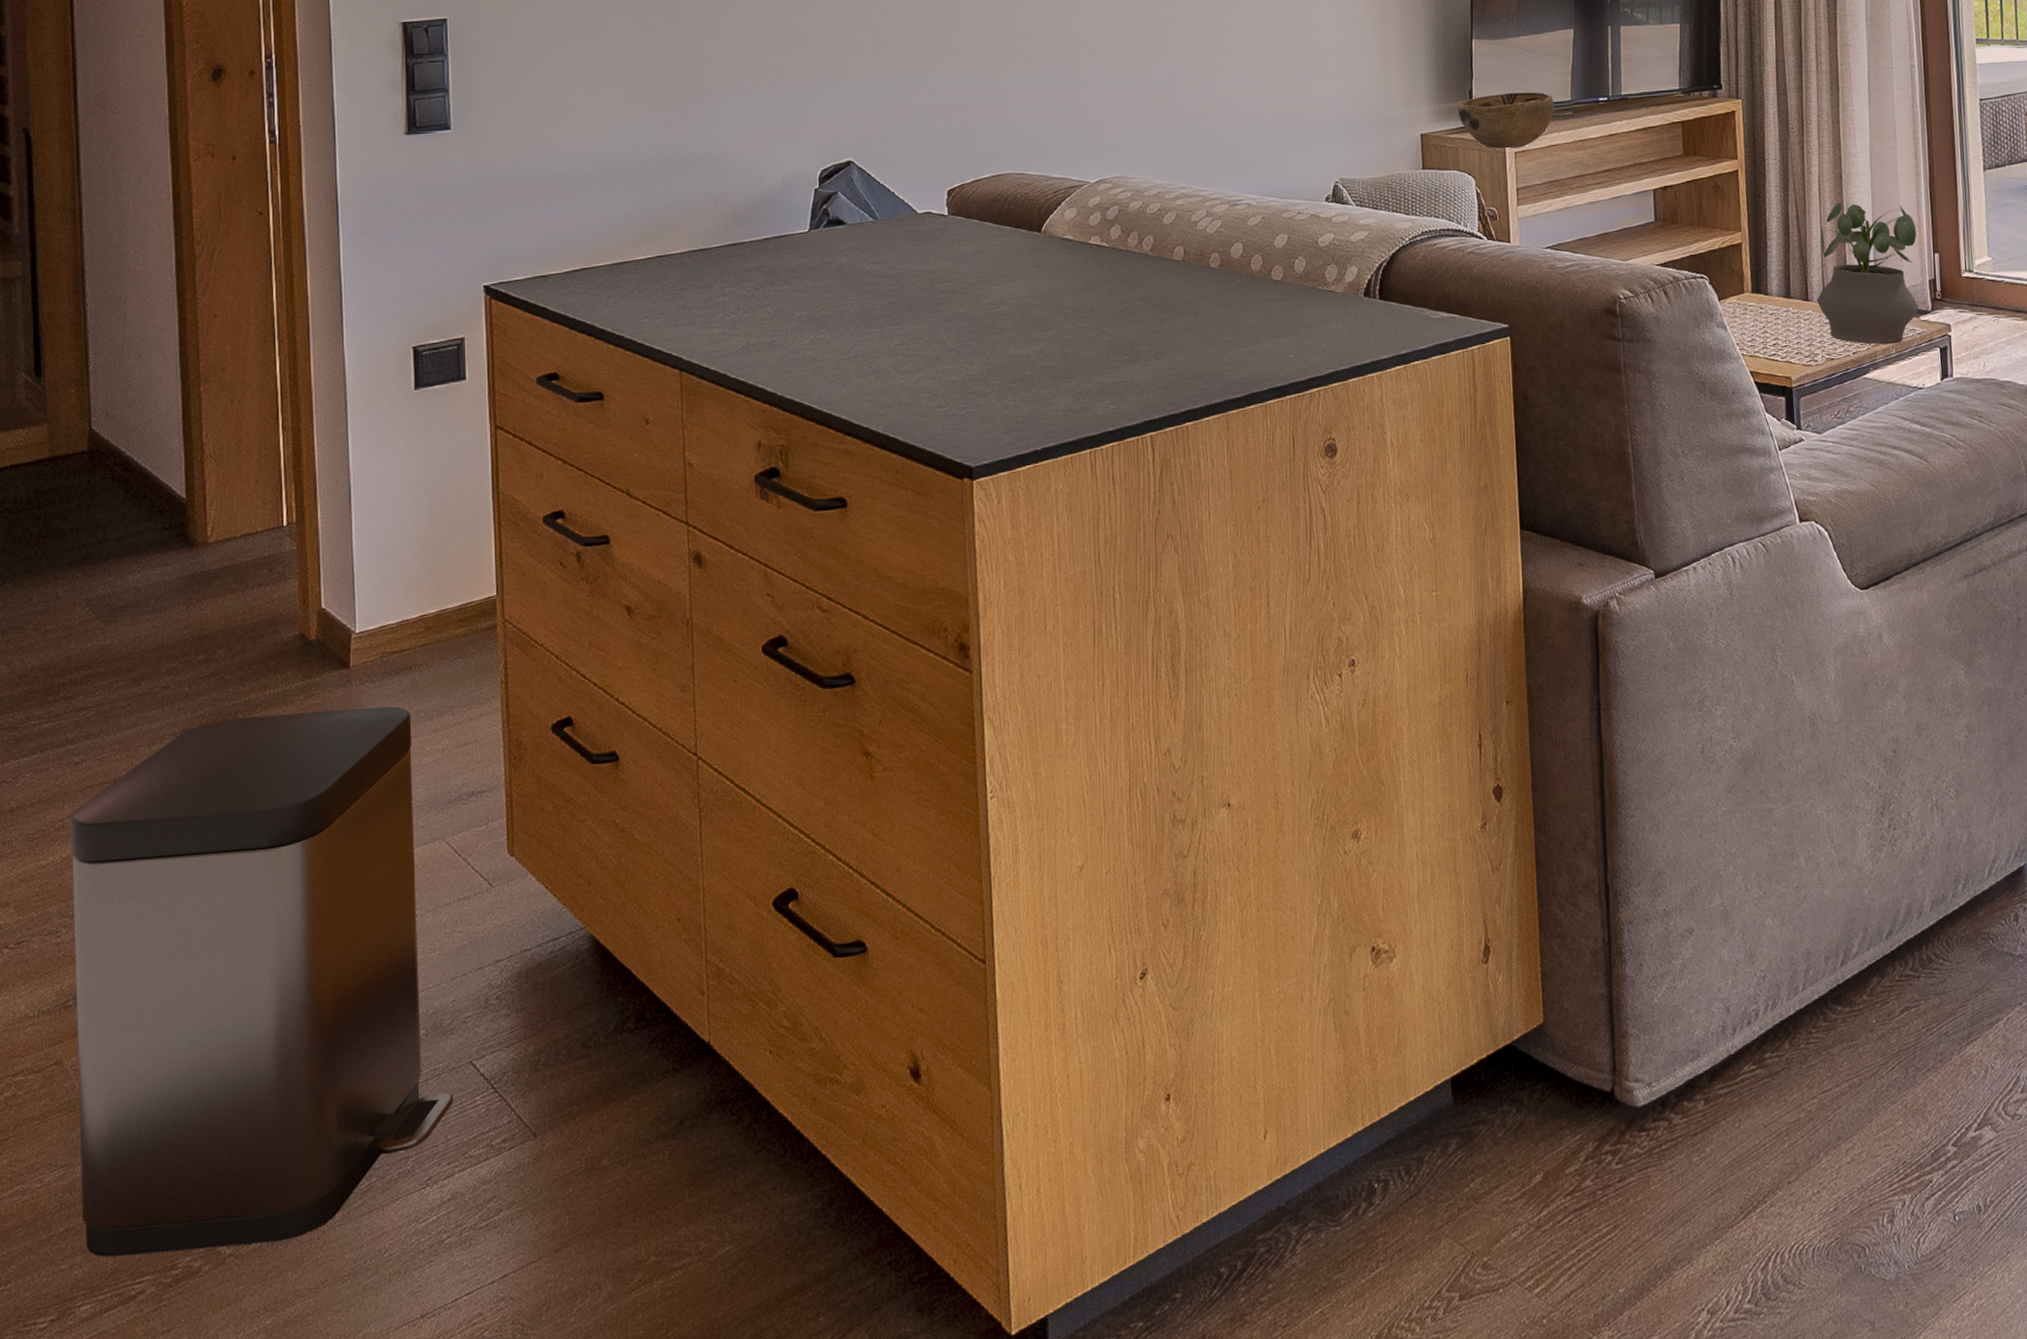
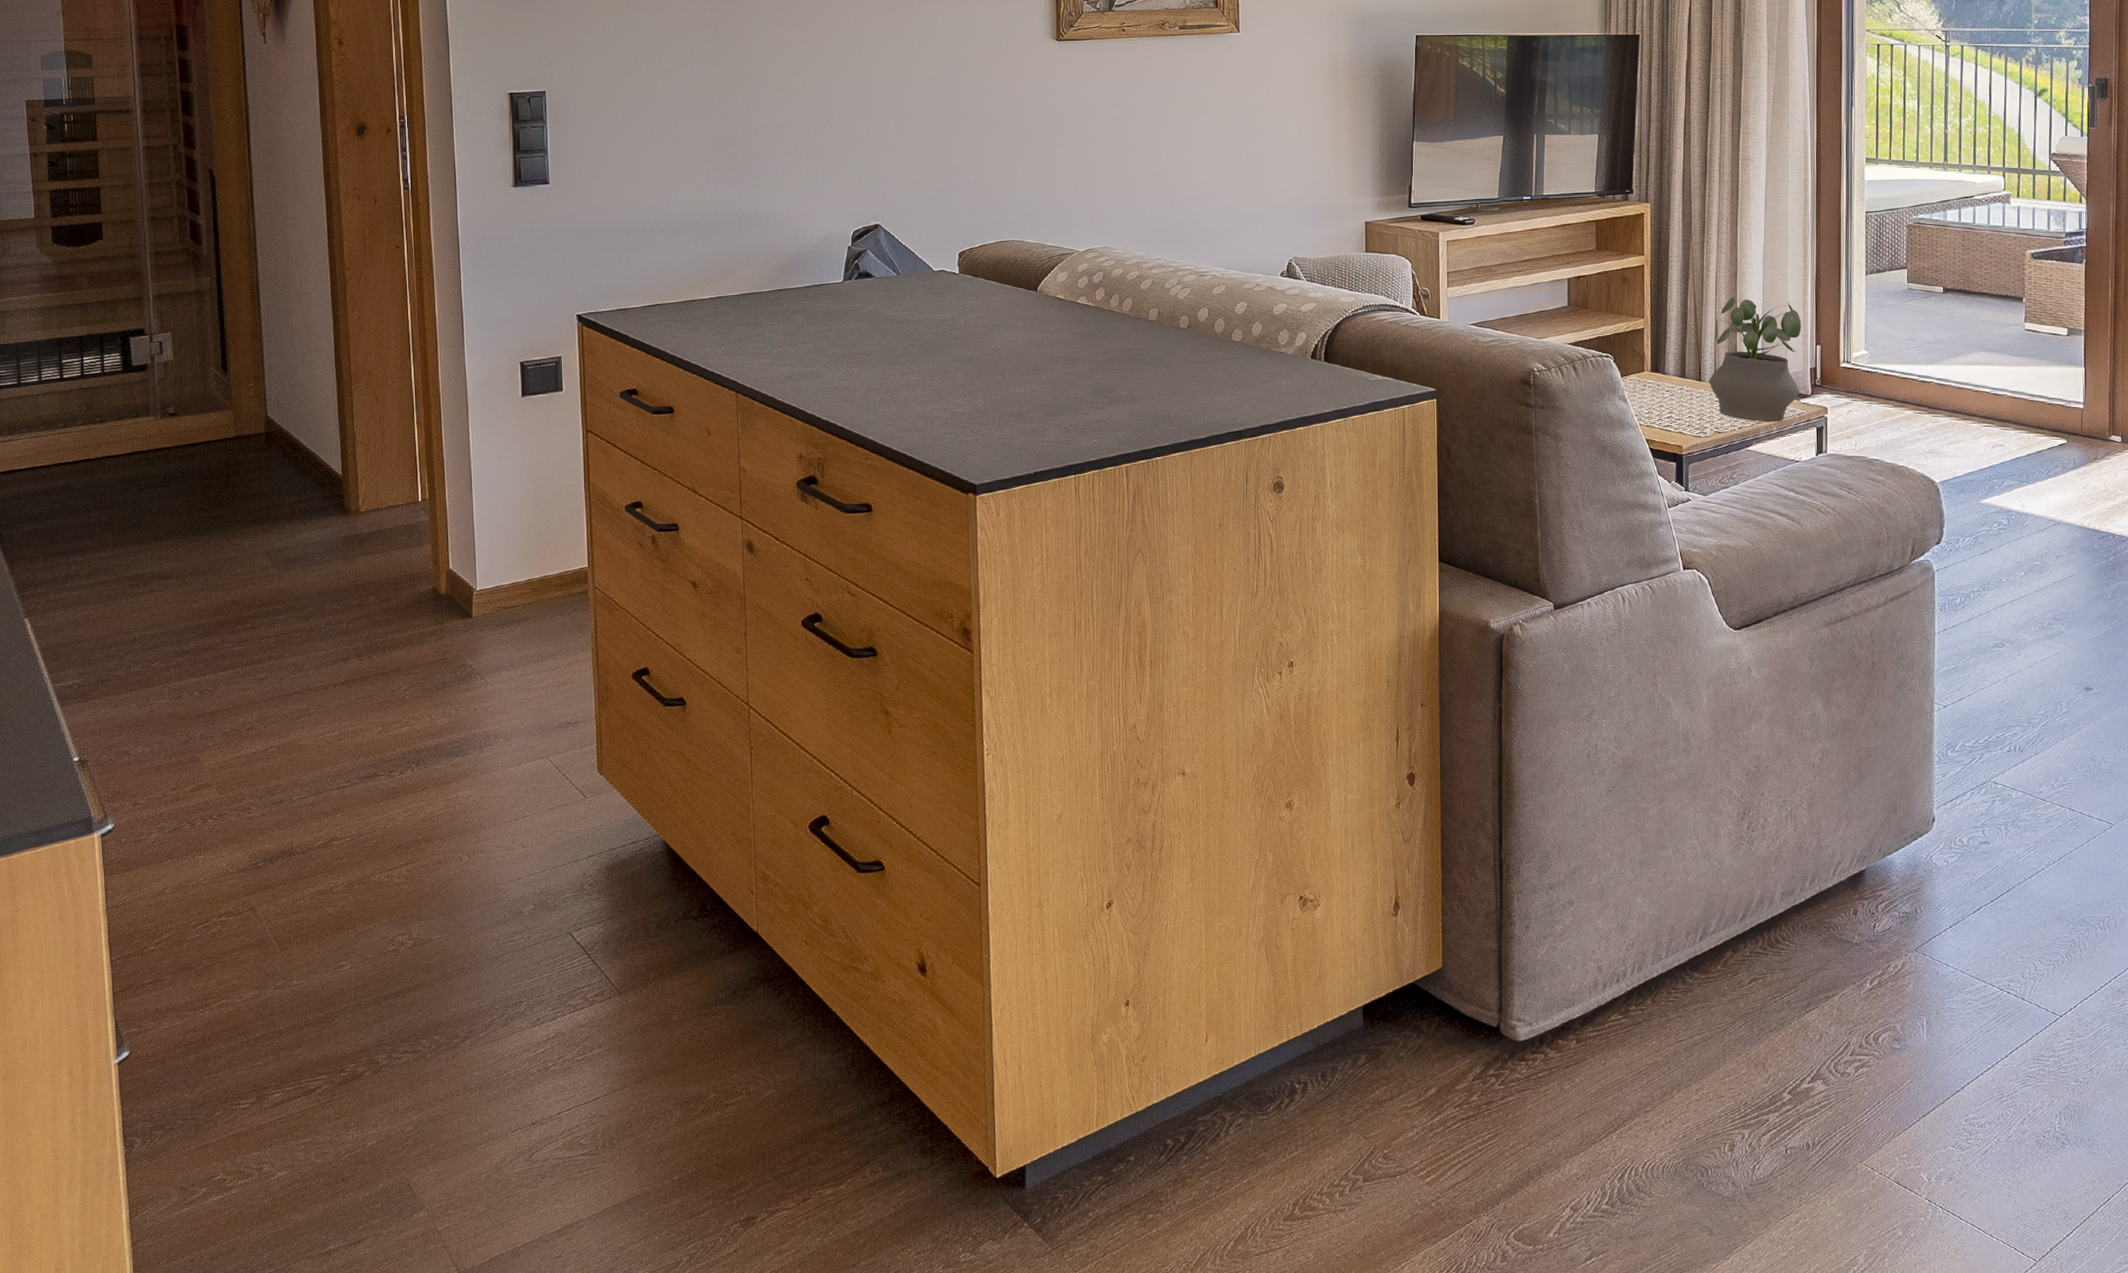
pedal bin: present [70,706,454,1257] -> none [257,650,556,1059]
decorative bowl: present [1458,92,1554,149] -> none [1399,189,1483,238]

